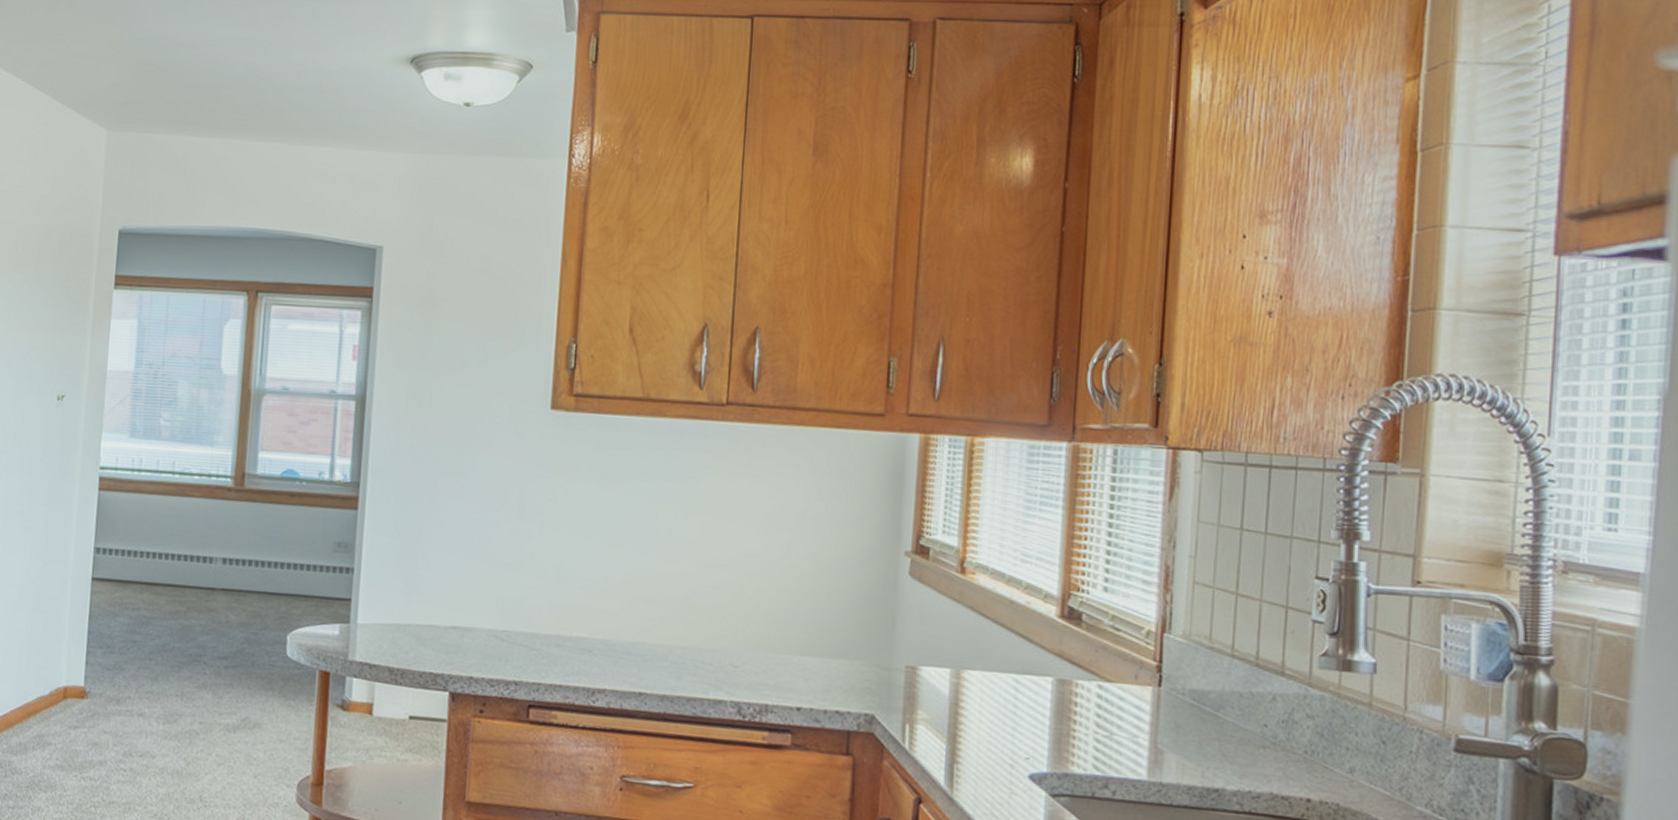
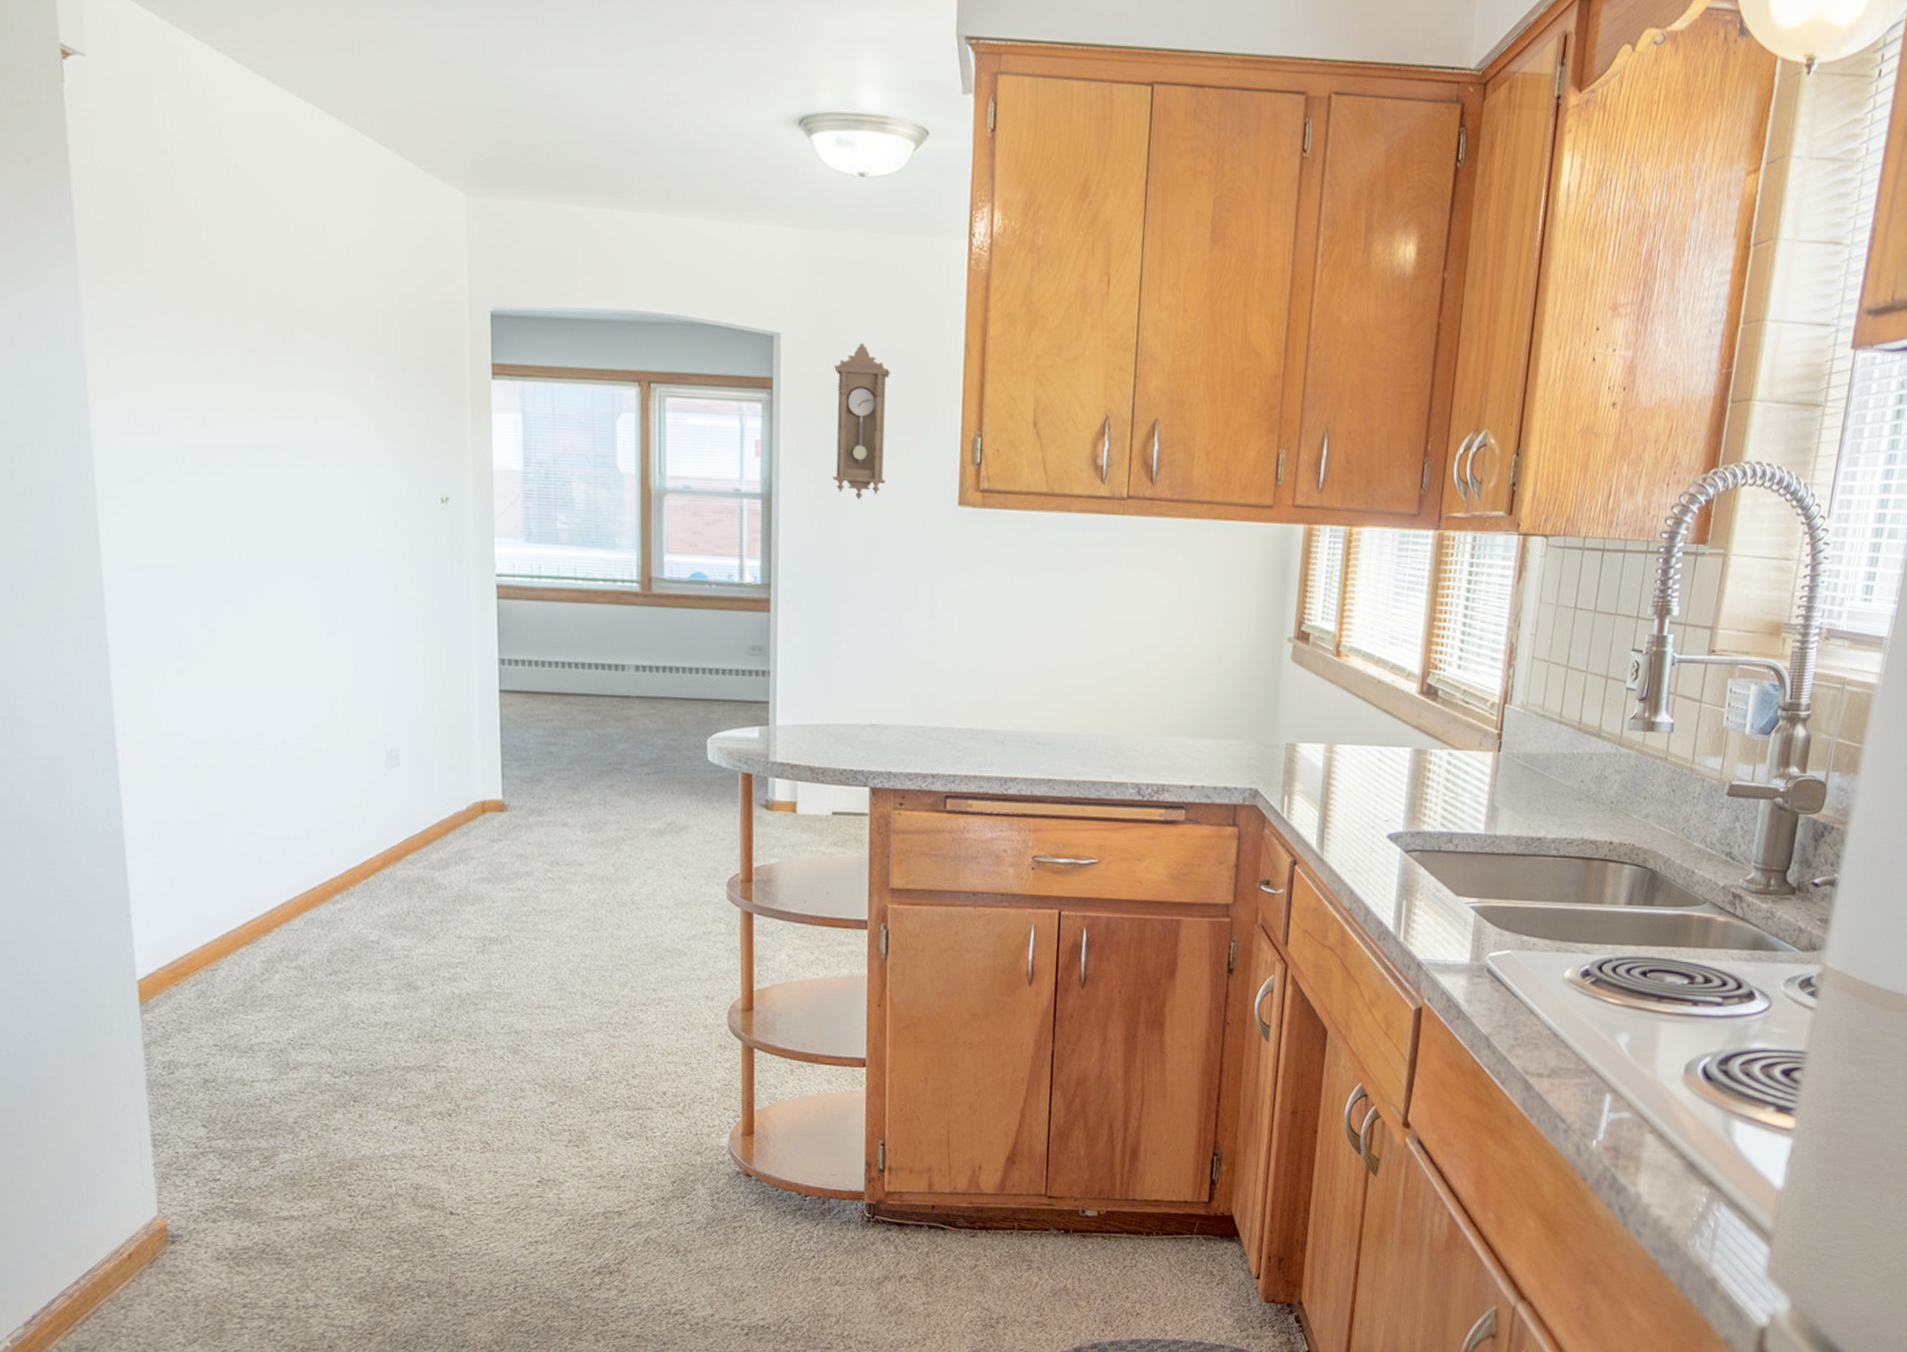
pendulum clock: none [426,255,487,403] -> present [833,343,890,500]

